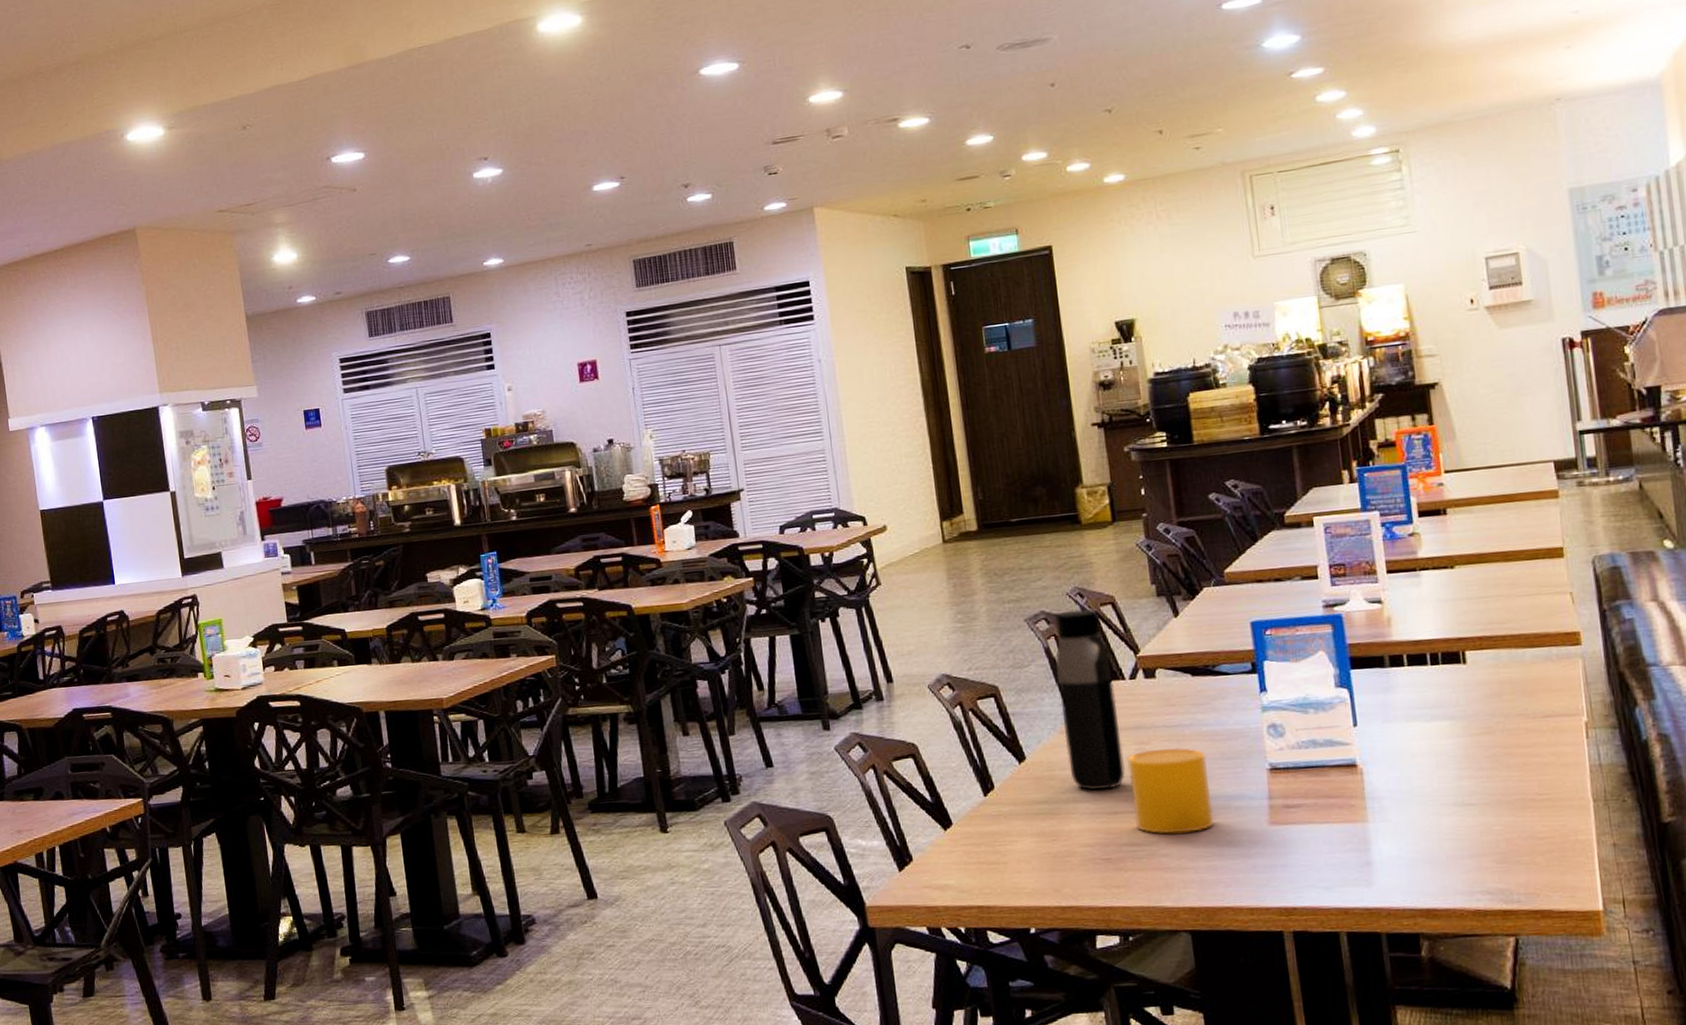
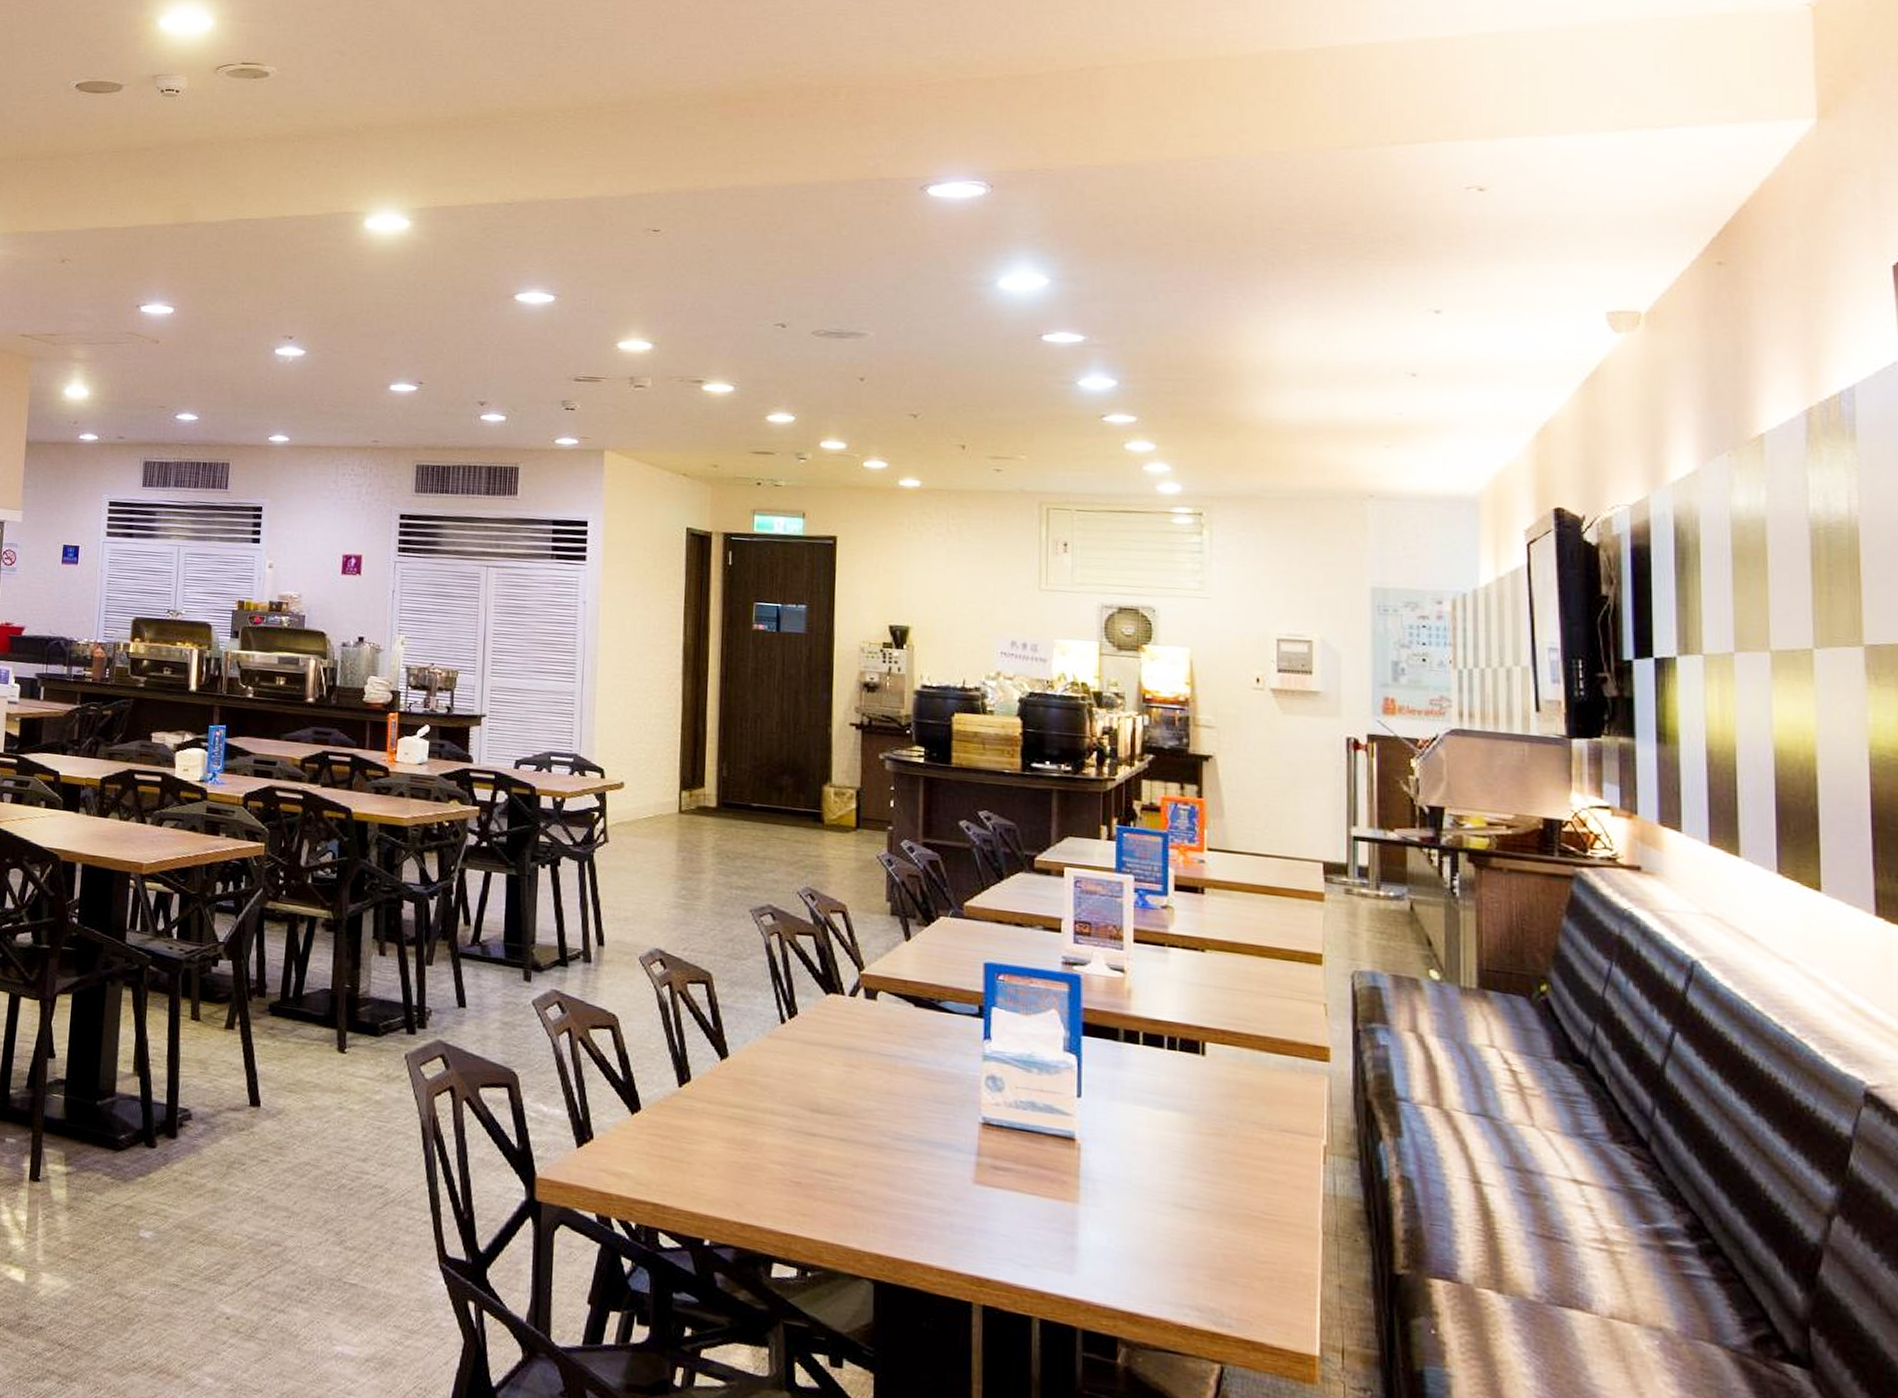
water bottle: present [1054,609,1125,790] -> none [772,910,832,1108]
cup: present [1126,747,1215,834] -> none [832,1074,918,1175]

